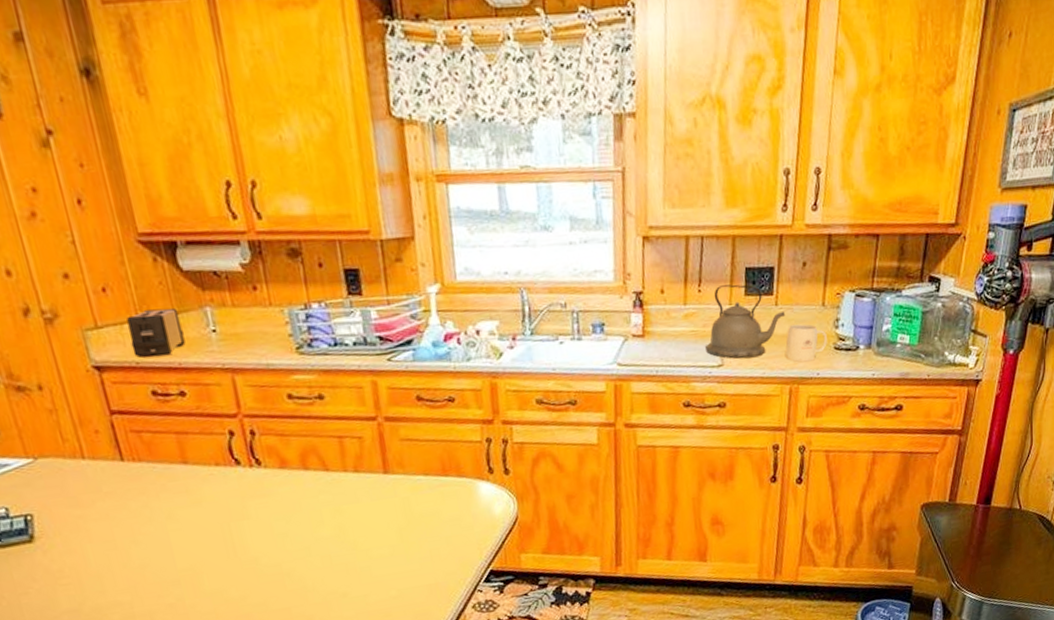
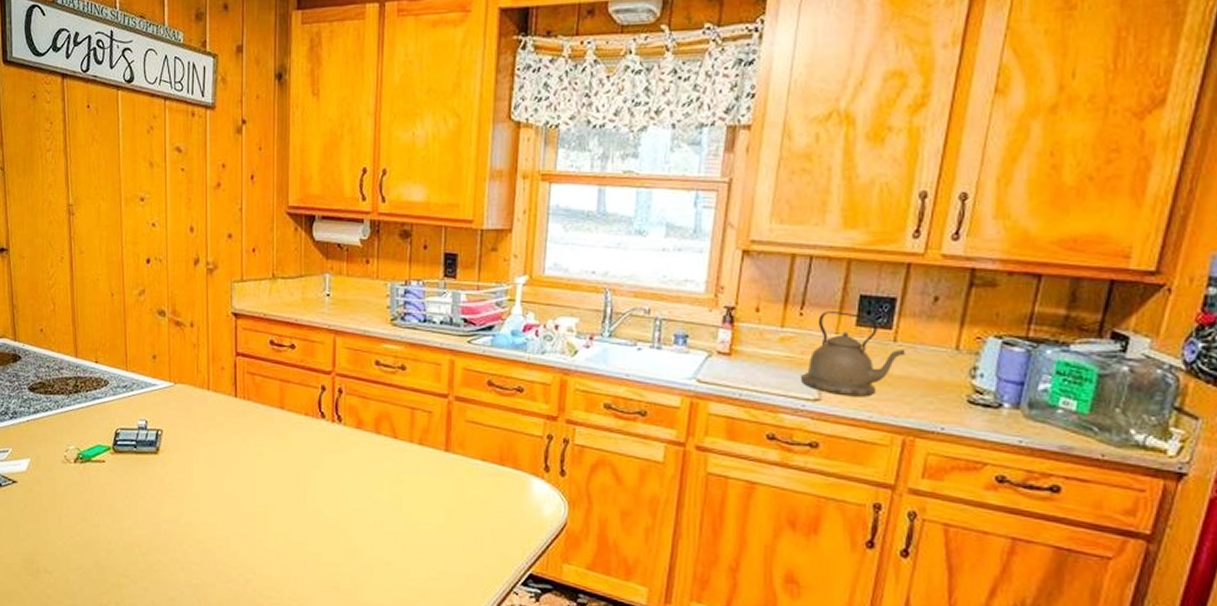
toaster: present [126,308,185,358] -> none [264,271,304,312]
mug: present [785,324,827,363] -> none [902,367,959,412]

